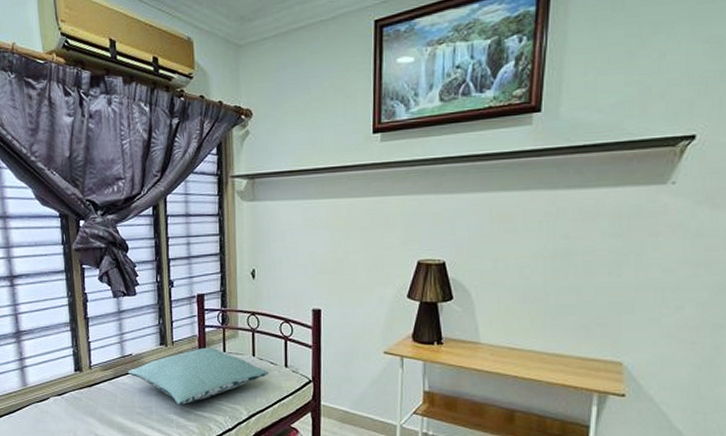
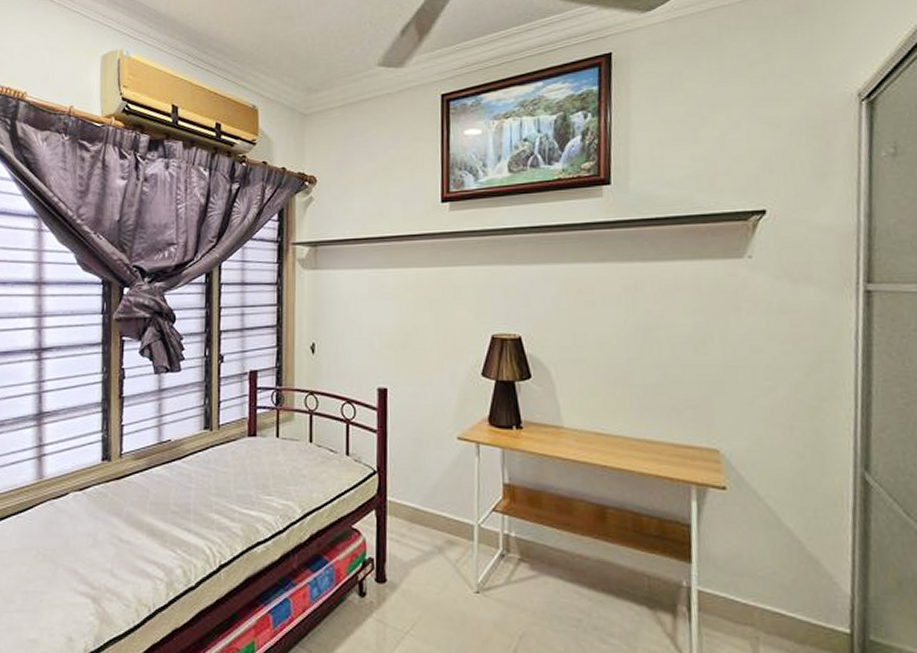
pillow: present [128,347,269,406] -> none [164,432,327,502]

